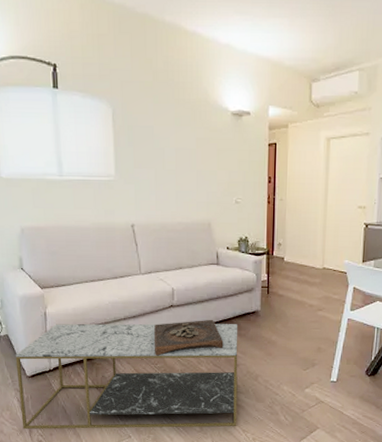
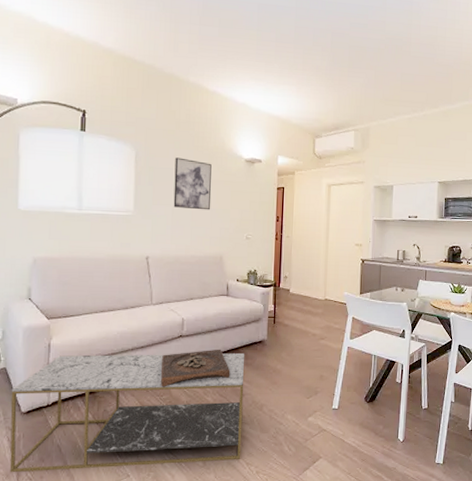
wall art: none [155,113,196,172] -> present [173,157,212,210]

